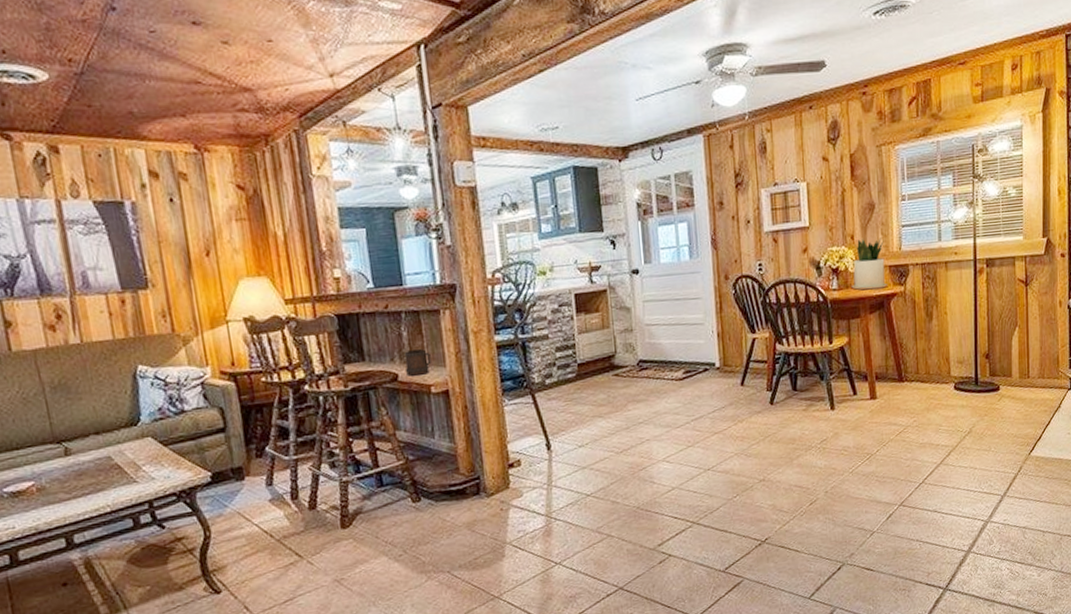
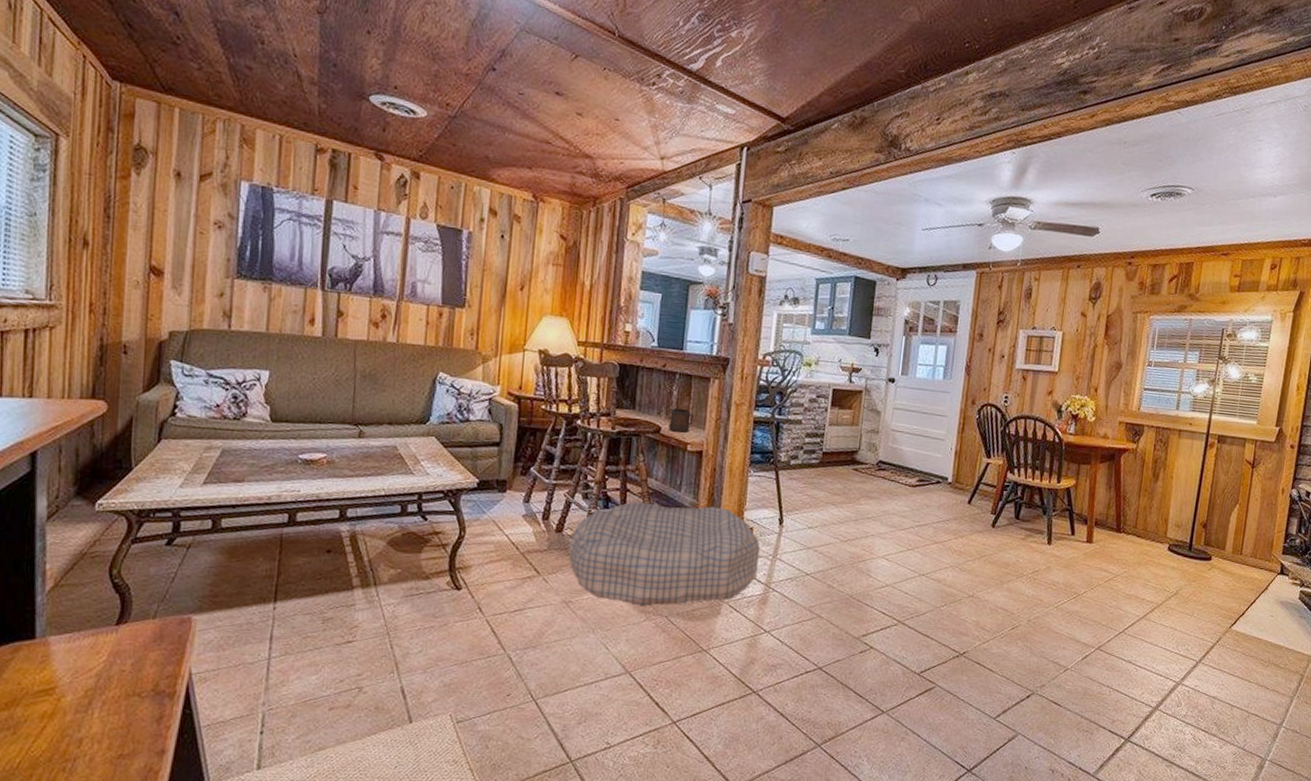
dog bed: none [326,445,535,568] -> present [569,502,760,606]
planter: present [850,237,888,291] -> none [1086,393,1125,442]

